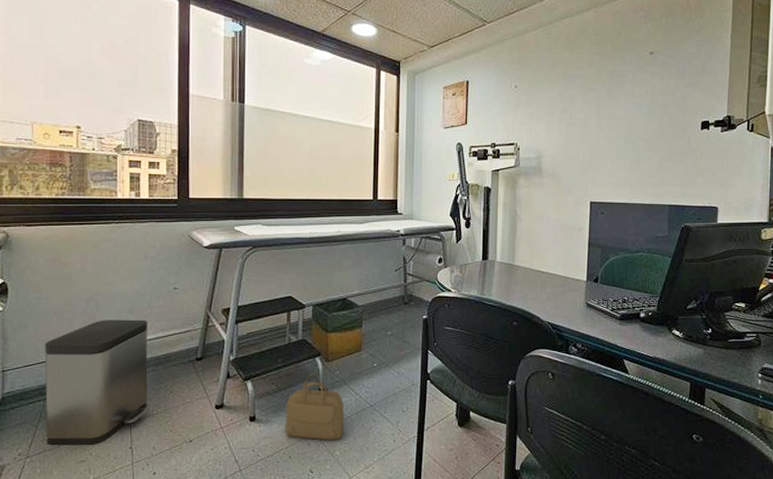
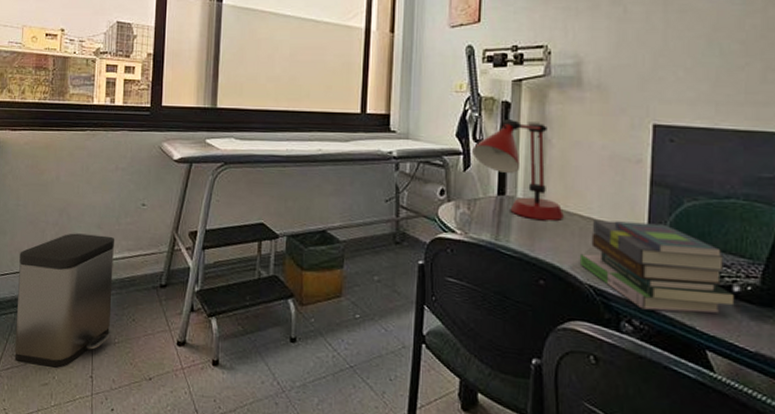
handbag: present [285,373,345,441] -> none [250,317,319,404]
desk lamp: none [463,201,531,277] -> present [472,119,565,221]
books: none [541,274,641,336] -> present [579,220,734,313]

